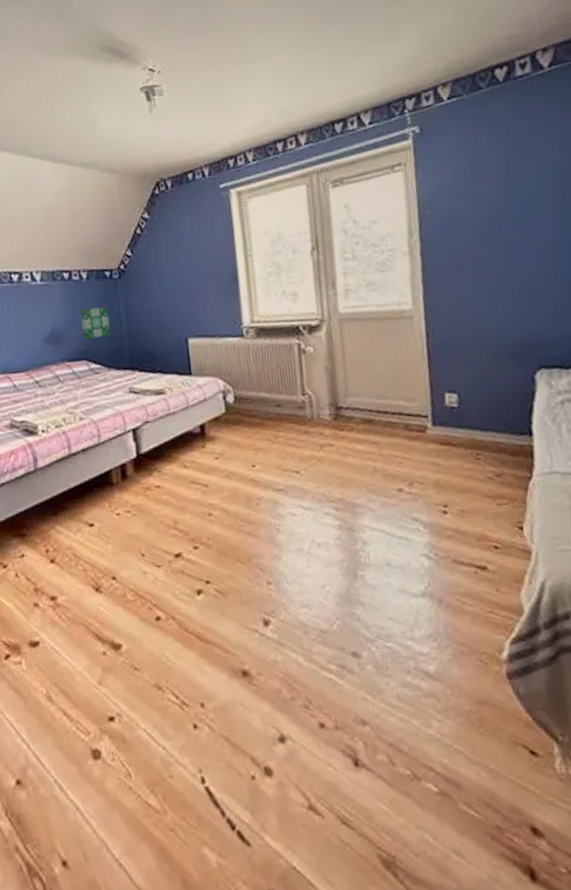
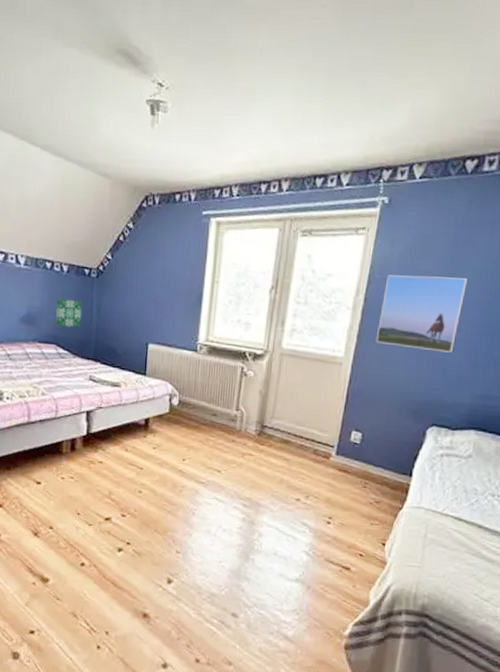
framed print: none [439,193,539,286] -> present [375,275,467,353]

